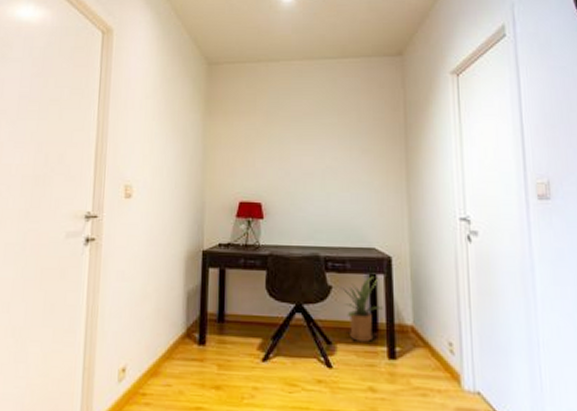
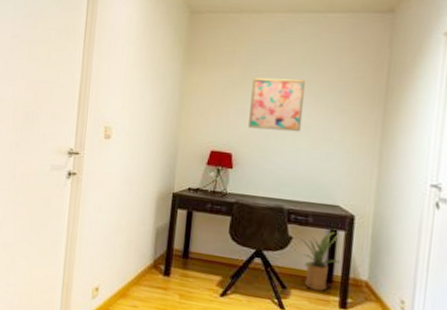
wall art: none [276,124,329,176] -> present [248,77,305,132]

